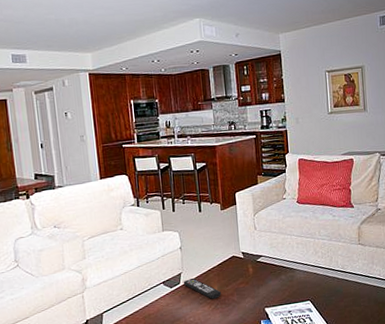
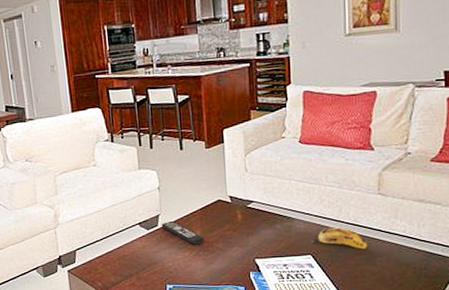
banana: none [309,274,354,293] -> present [310,227,368,250]

